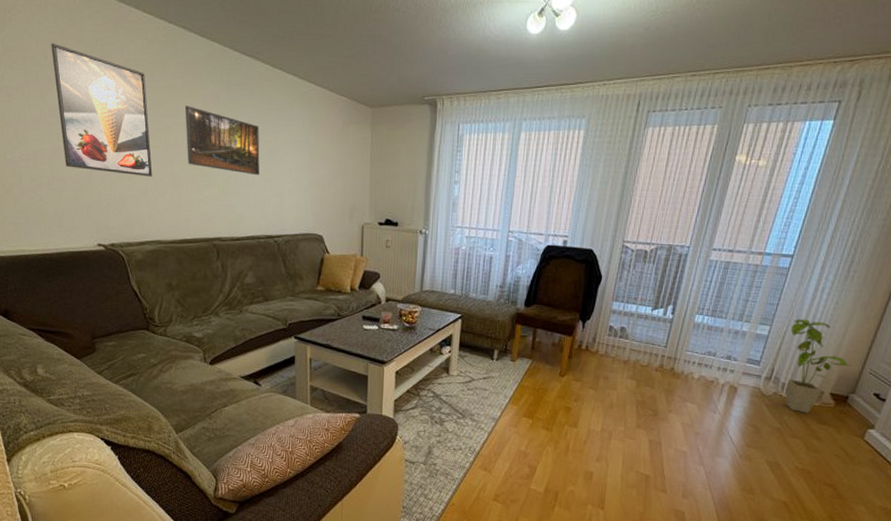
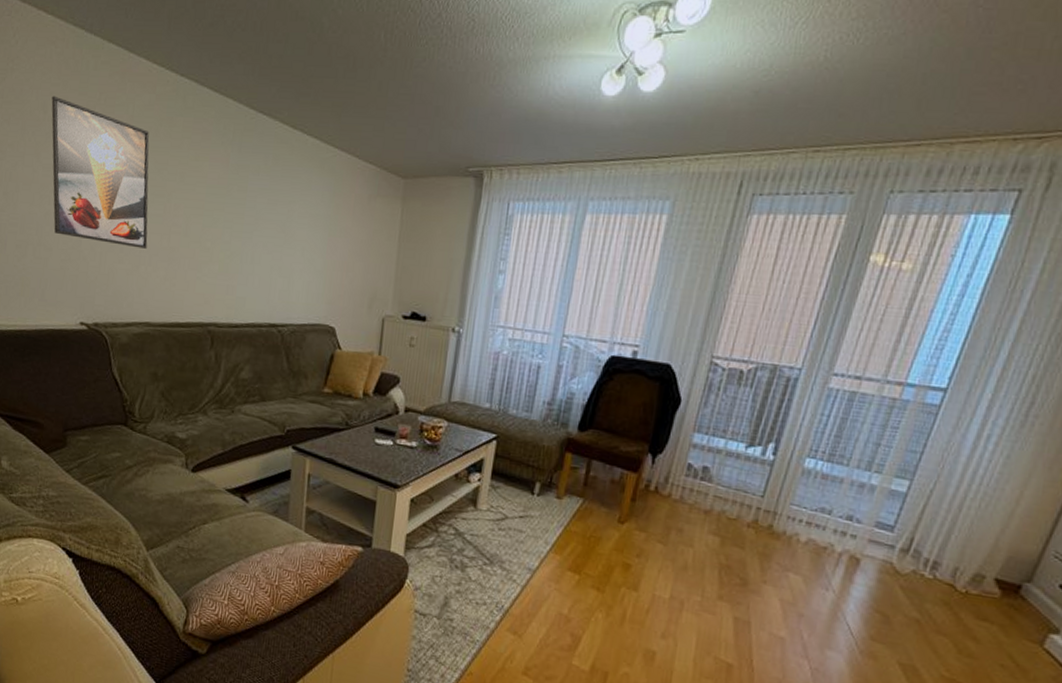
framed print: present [185,106,260,176] -> none [187,169,272,253]
house plant: present [785,318,851,414] -> none [928,474,1027,604]

